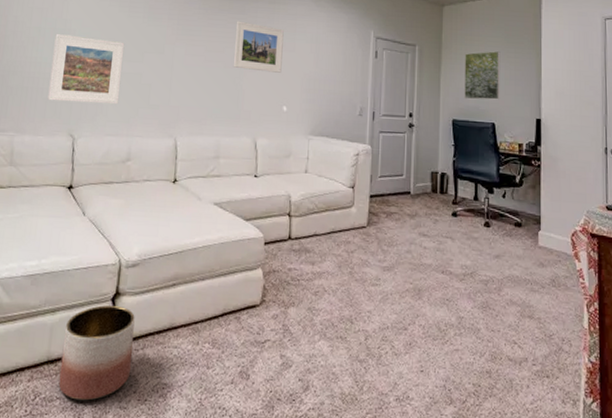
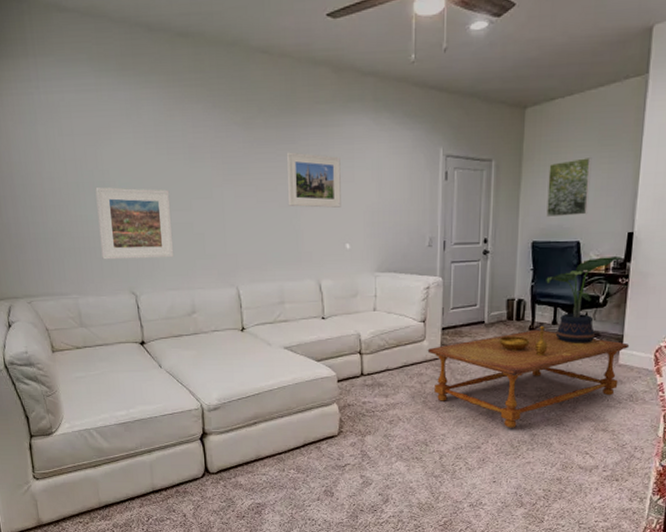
planter: present [58,305,135,401] -> none [162,443,227,520]
coffee table: none [355,204,547,309] -> present [427,329,630,428]
decorative bowl: none [424,200,471,232] -> present [499,325,548,356]
potted plant: none [466,139,532,222] -> present [546,257,621,343]

